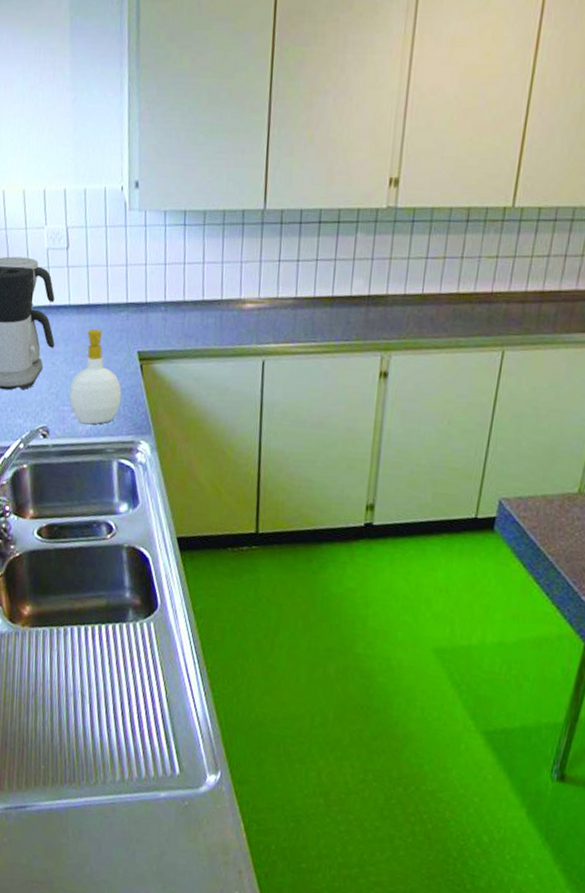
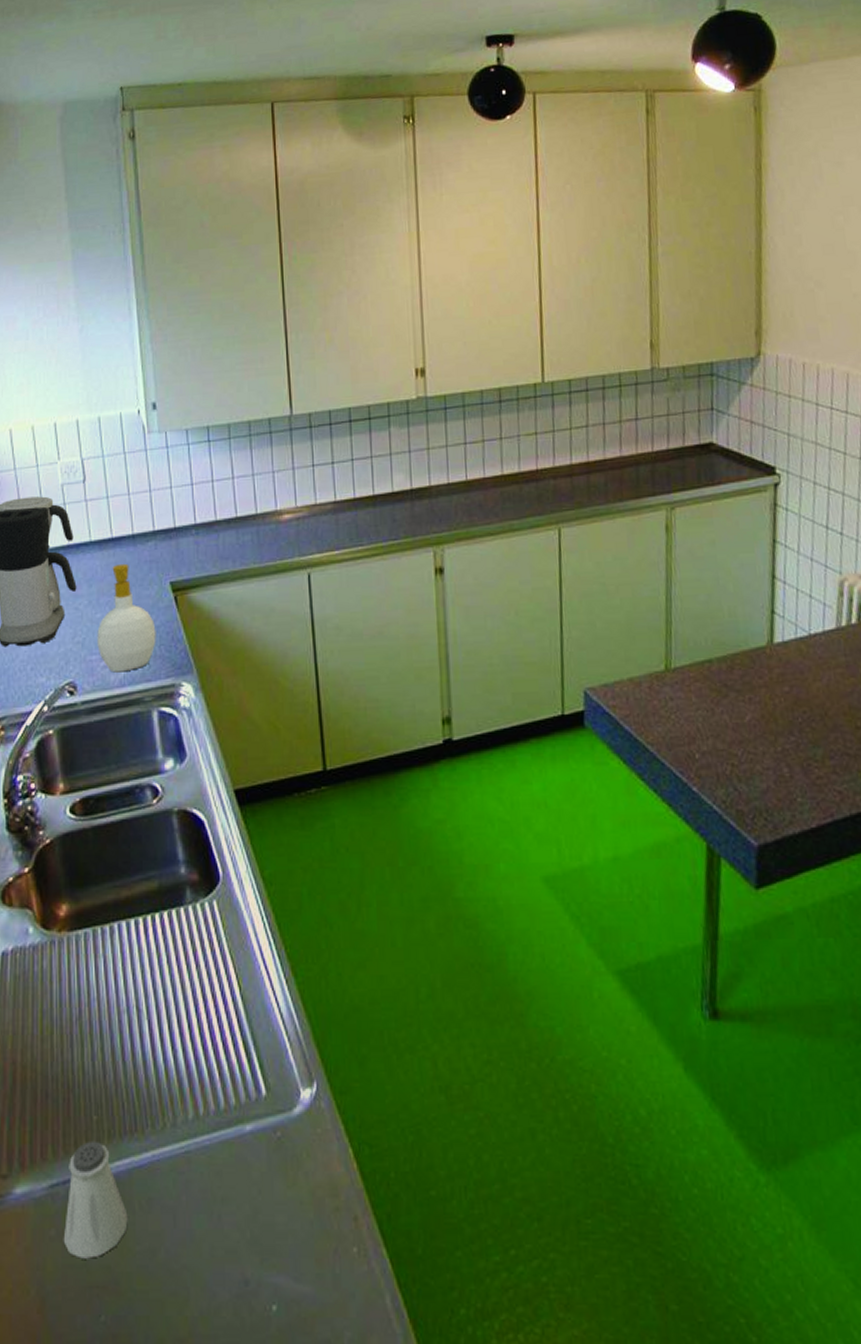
saltshaker: none [13,782,63,863] -> present [63,1140,128,1259]

